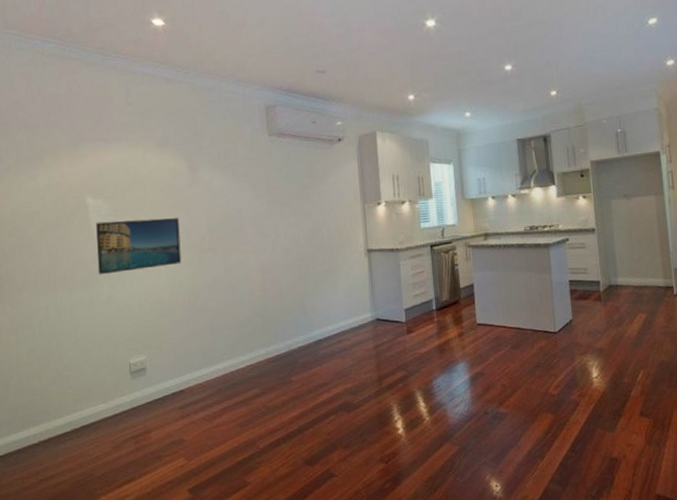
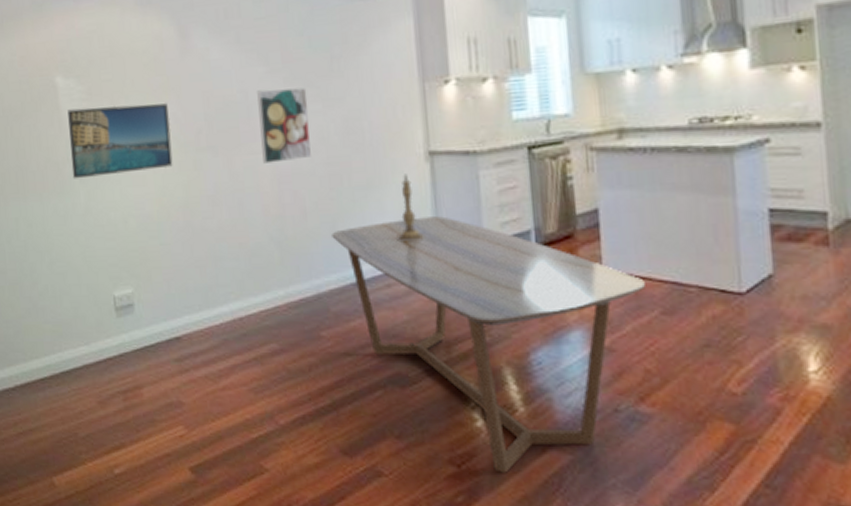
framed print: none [248,207,287,260] -> present [257,87,311,164]
dining table: none [300,292,502,464] -> present [332,216,645,473]
candlestick: none [345,265,364,311] -> present [397,174,424,242]

